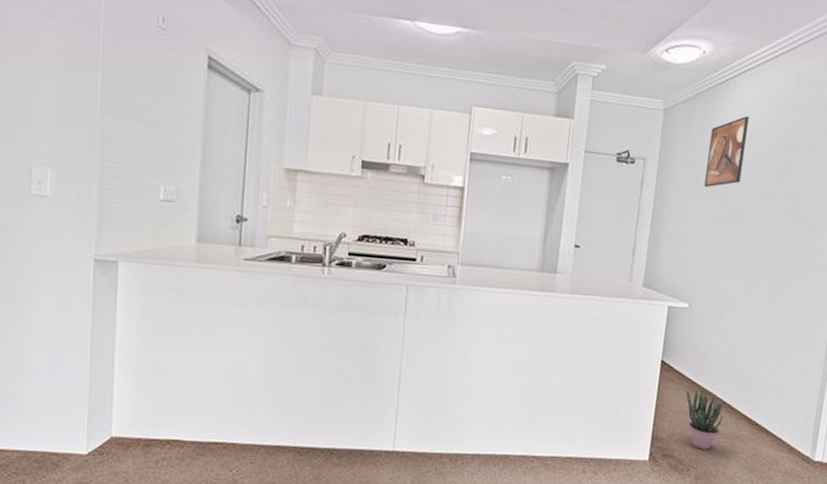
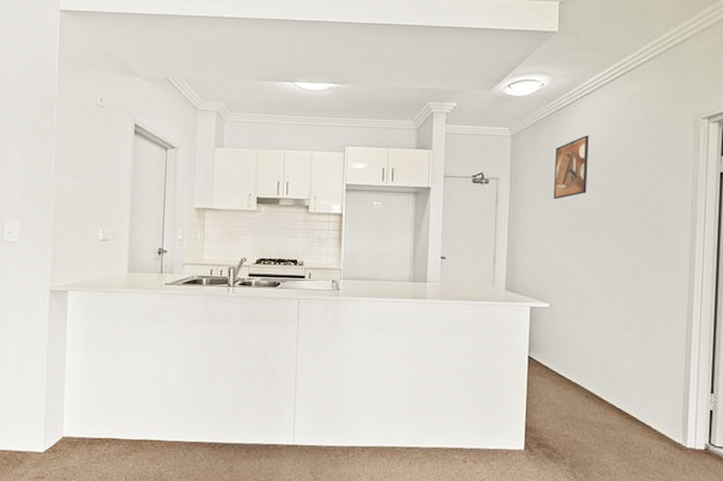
potted plant: present [686,387,724,450] -> none [554,380,592,439]

